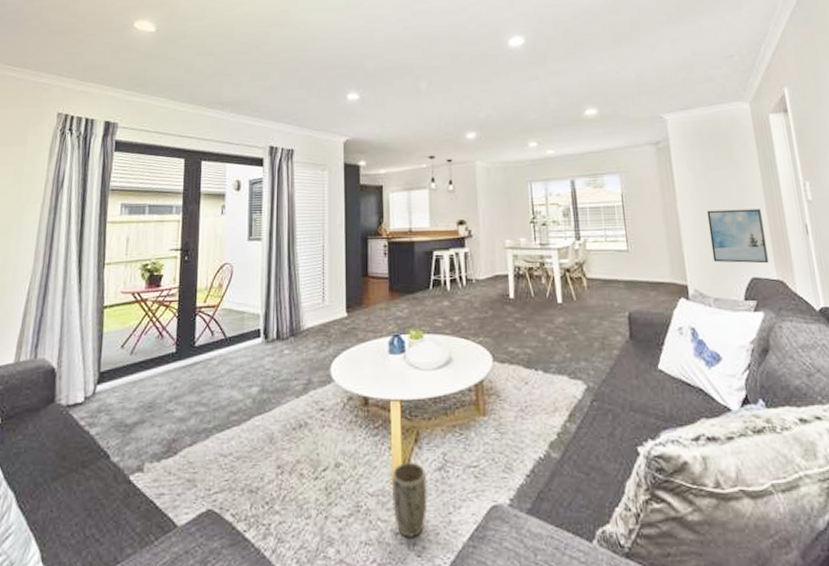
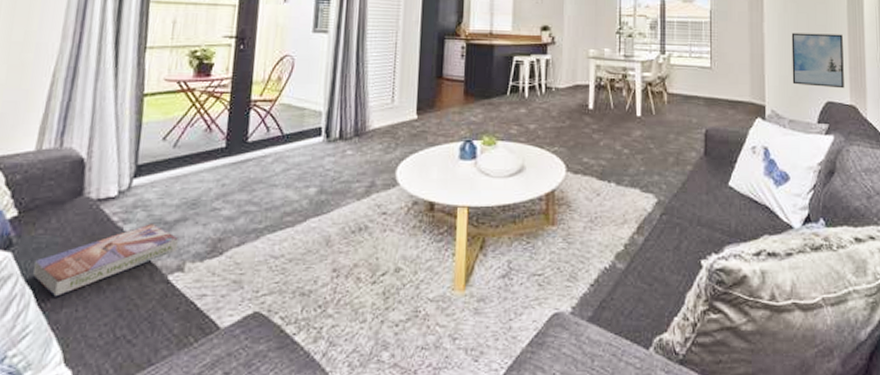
textbook: none [14,427,137,499] -> present [33,224,178,297]
plant pot: present [391,461,428,537] -> none [451,268,490,343]

